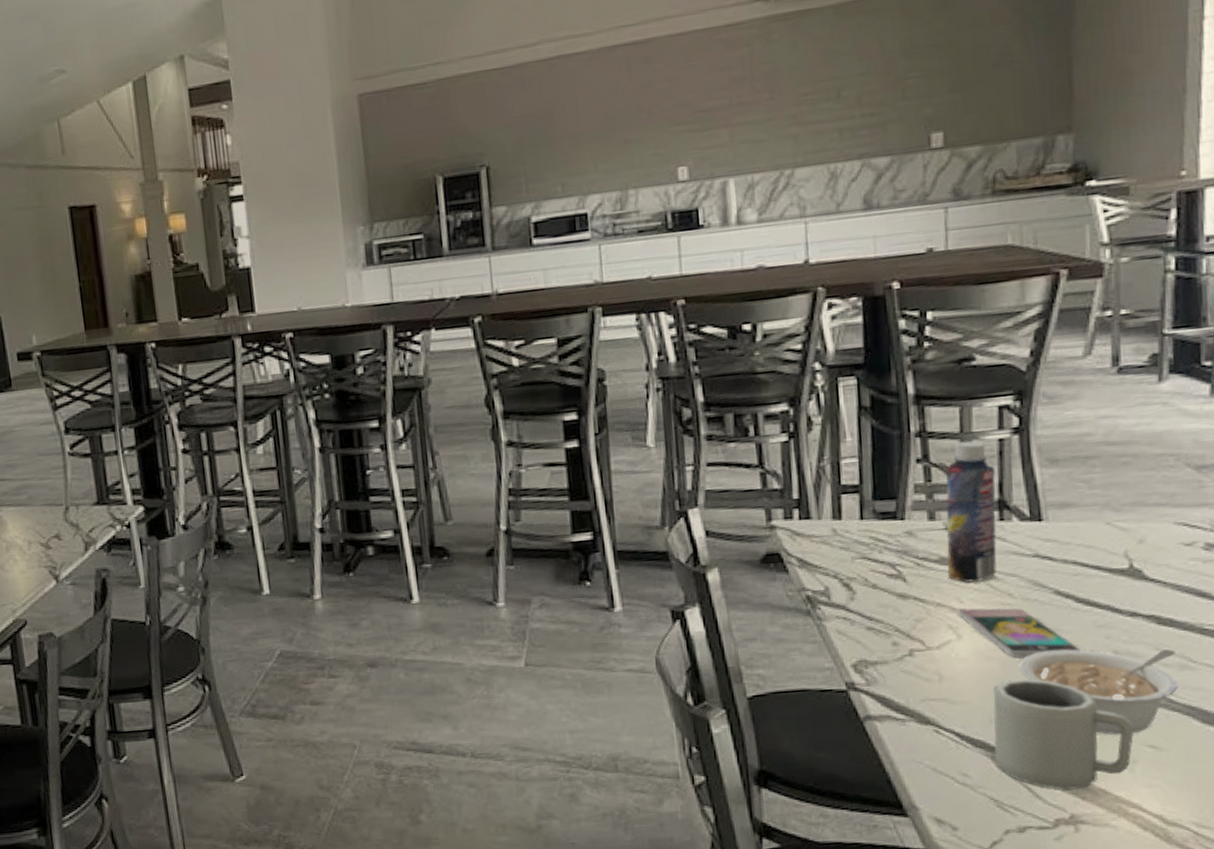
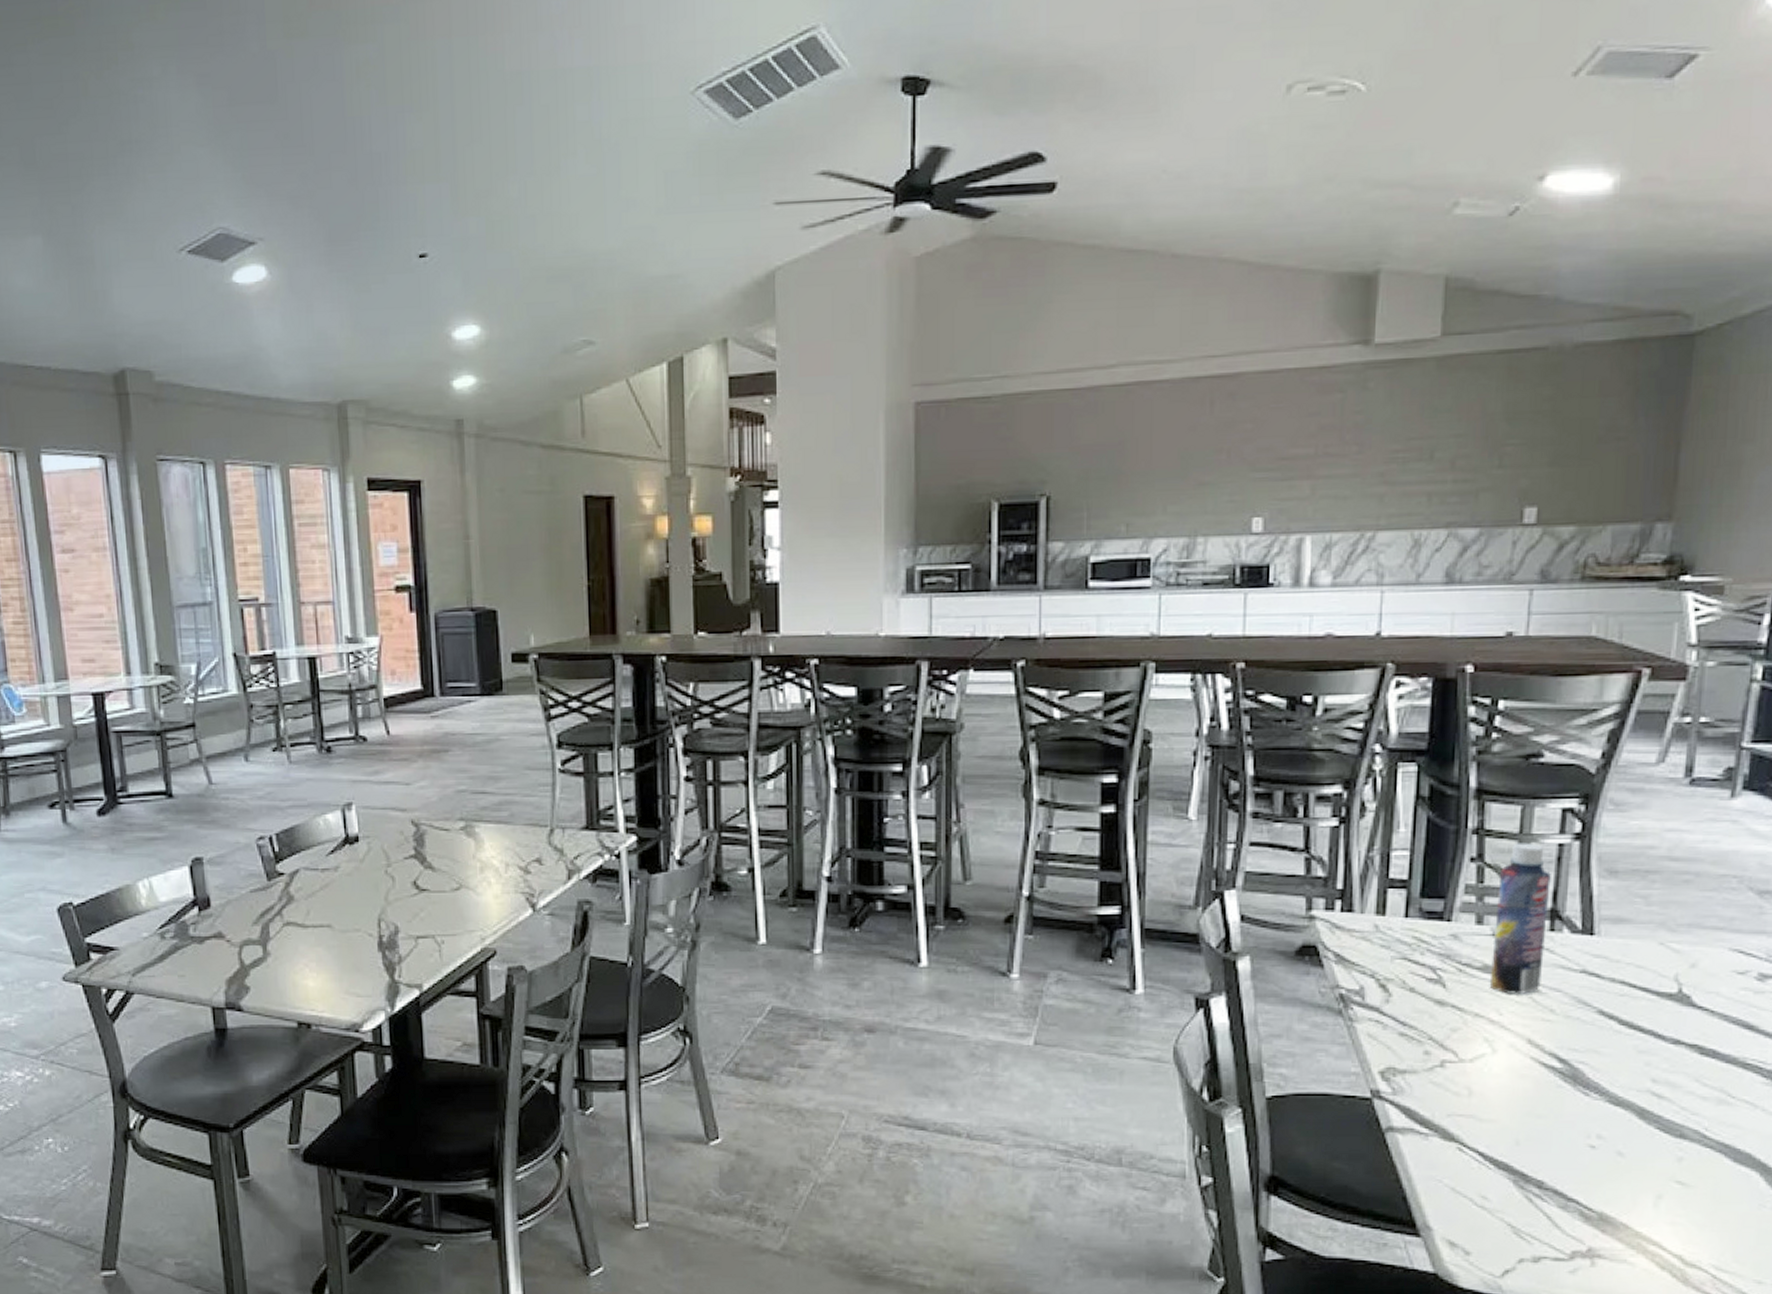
smartphone: present [957,608,1082,658] -> none [1495,1021,1620,1078]
cup: present [993,678,1134,790] -> none [1517,1100,1664,1221]
legume: present [1018,649,1178,735] -> none [1551,1073,1716,1168]

